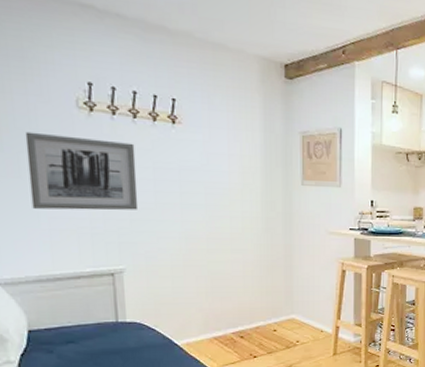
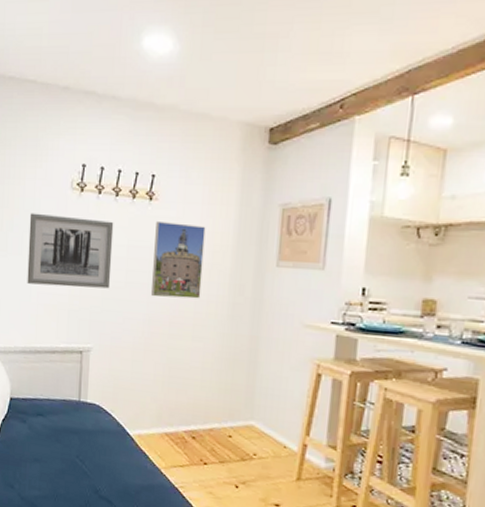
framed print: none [182,143,235,216] -> present [150,220,206,299]

